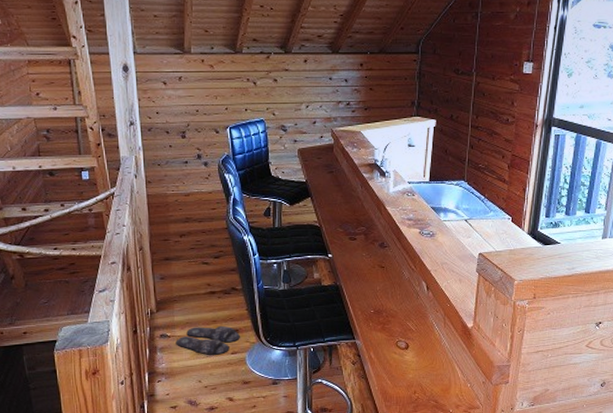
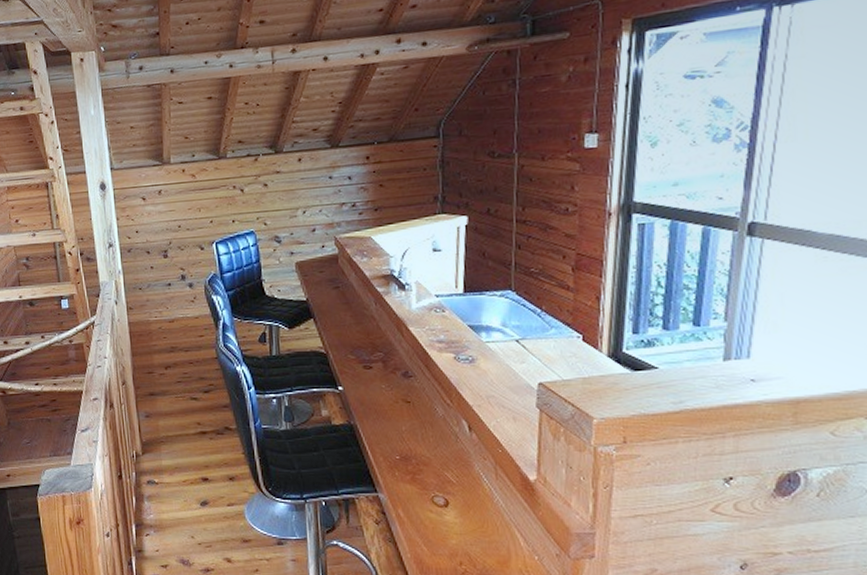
slippers: present [176,325,240,355] -> none [164,471,237,506]

